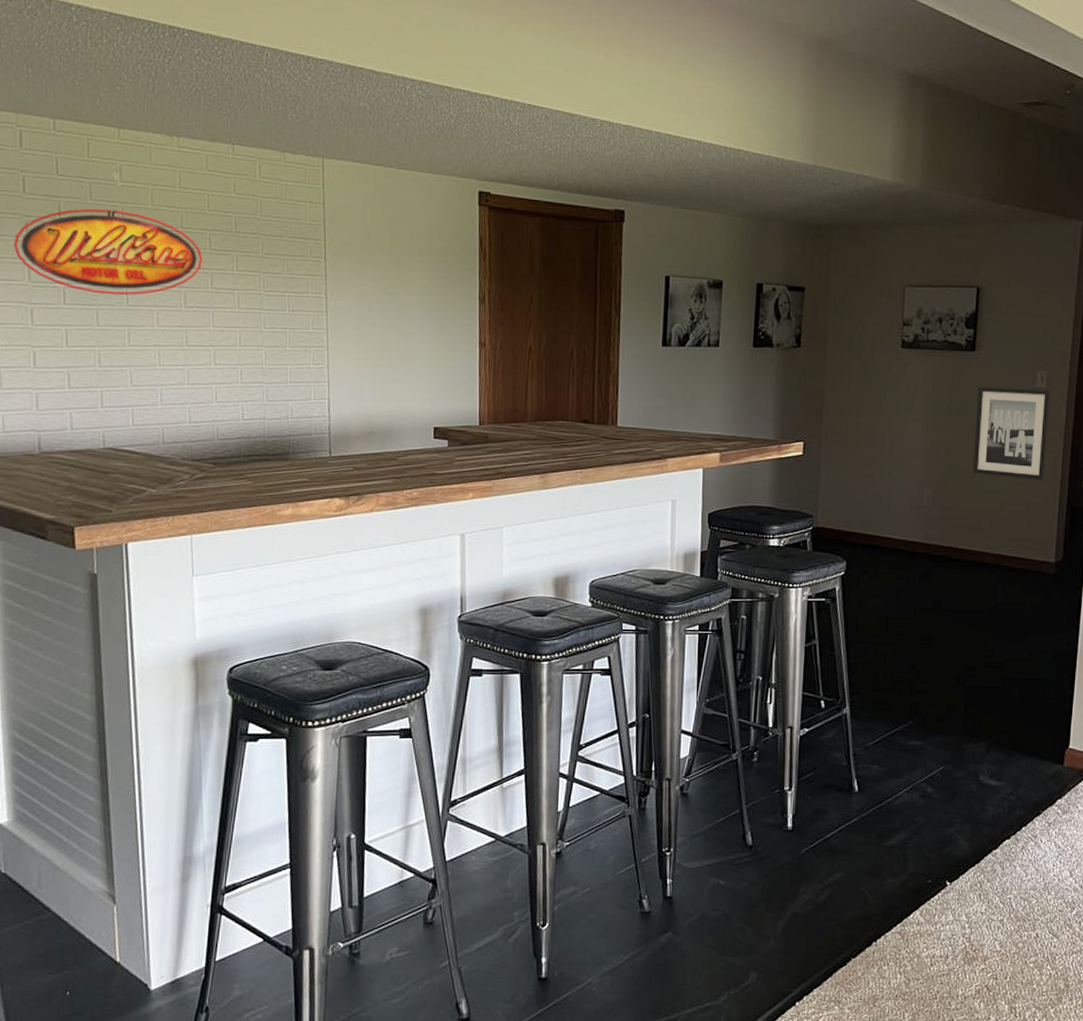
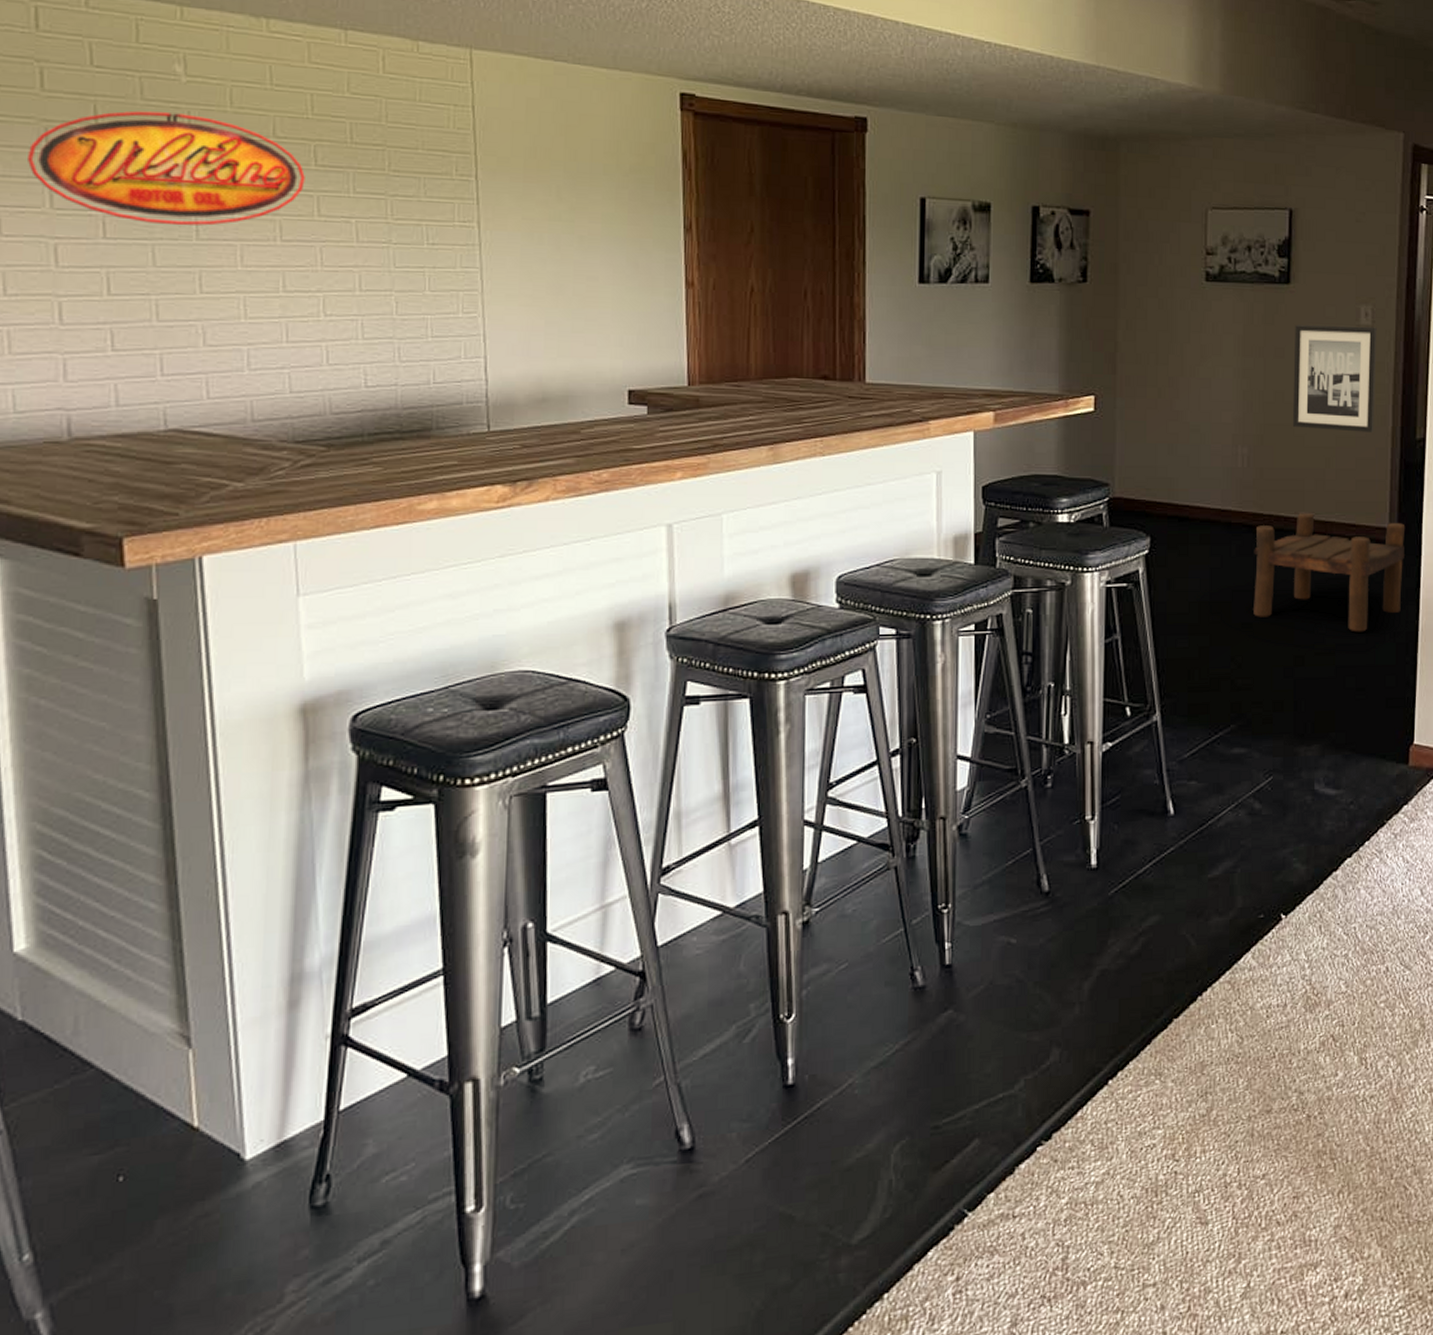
stool: none [932,547,1070,650] -> present [1254,513,1406,632]

